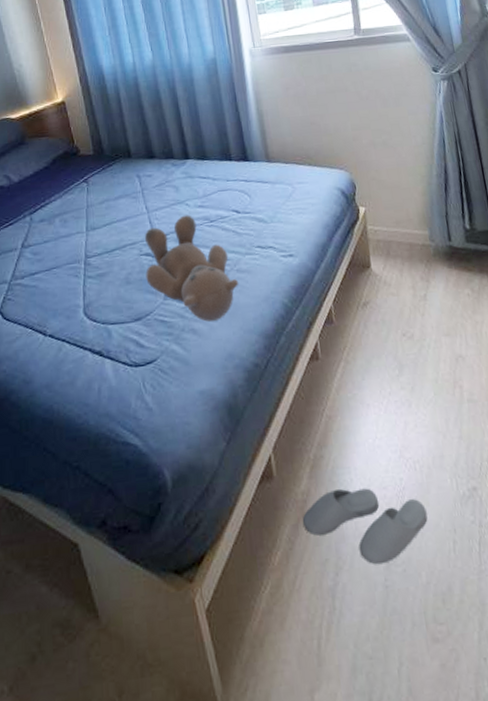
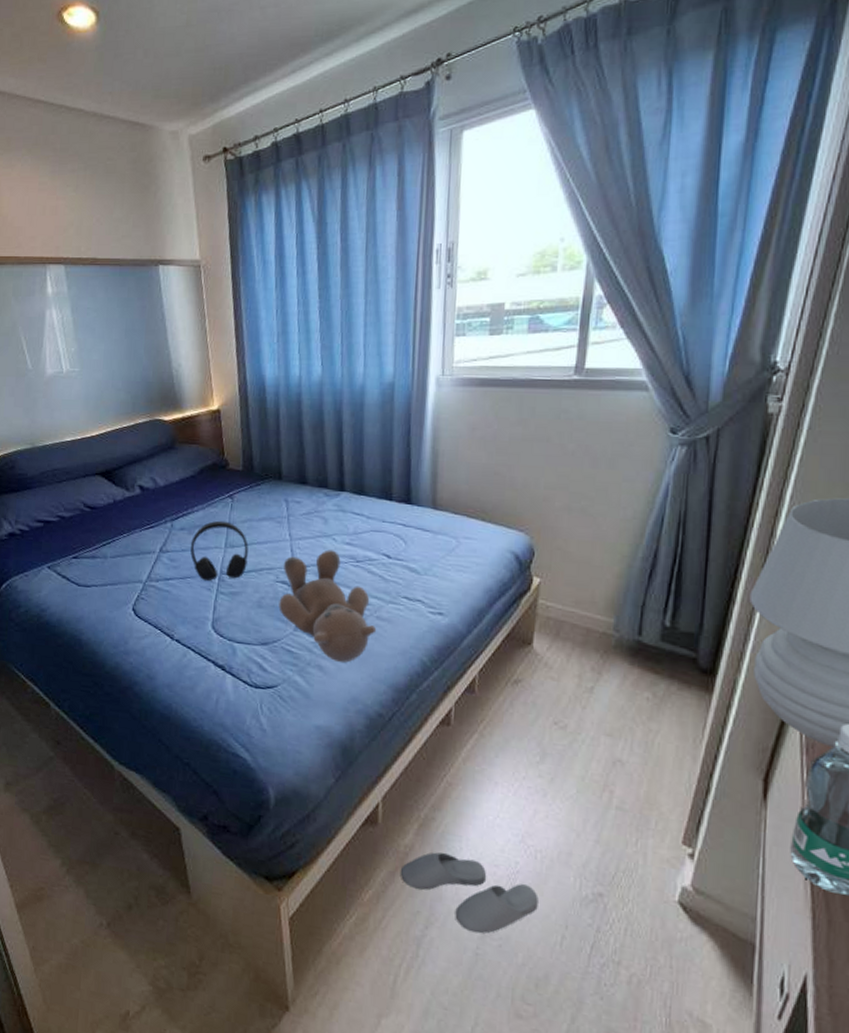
headphones: none [52,205,110,269] -> present [190,520,248,581]

